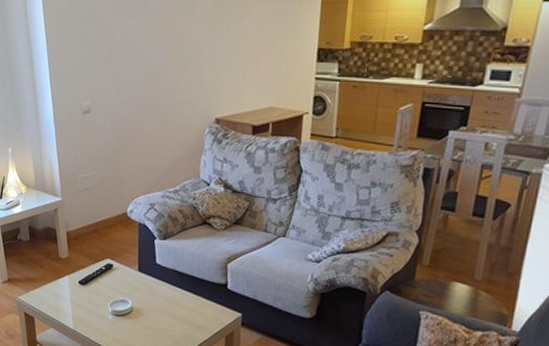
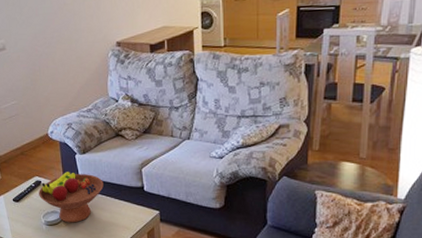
fruit bowl: none [108,257,183,316] -> present [39,172,104,223]

